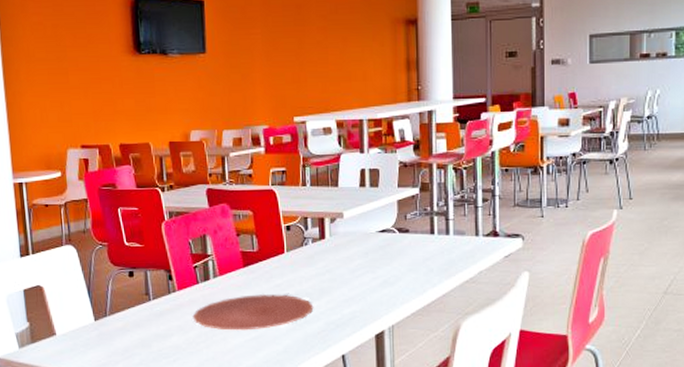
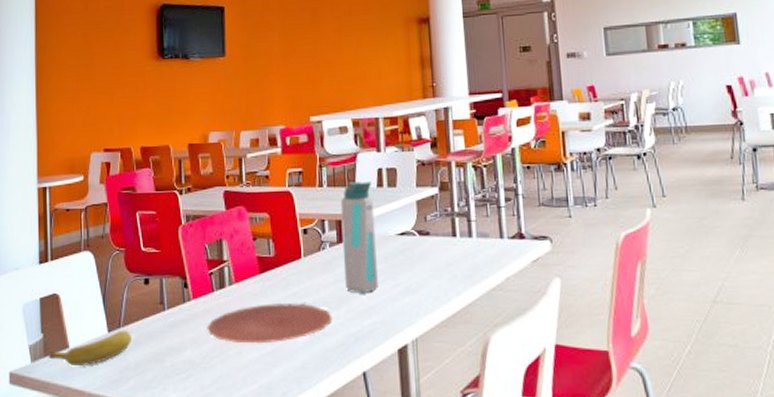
banana: none [35,319,119,352] -> present [48,330,133,367]
water bottle: none [323,181,360,286] -> present [340,181,380,294]

